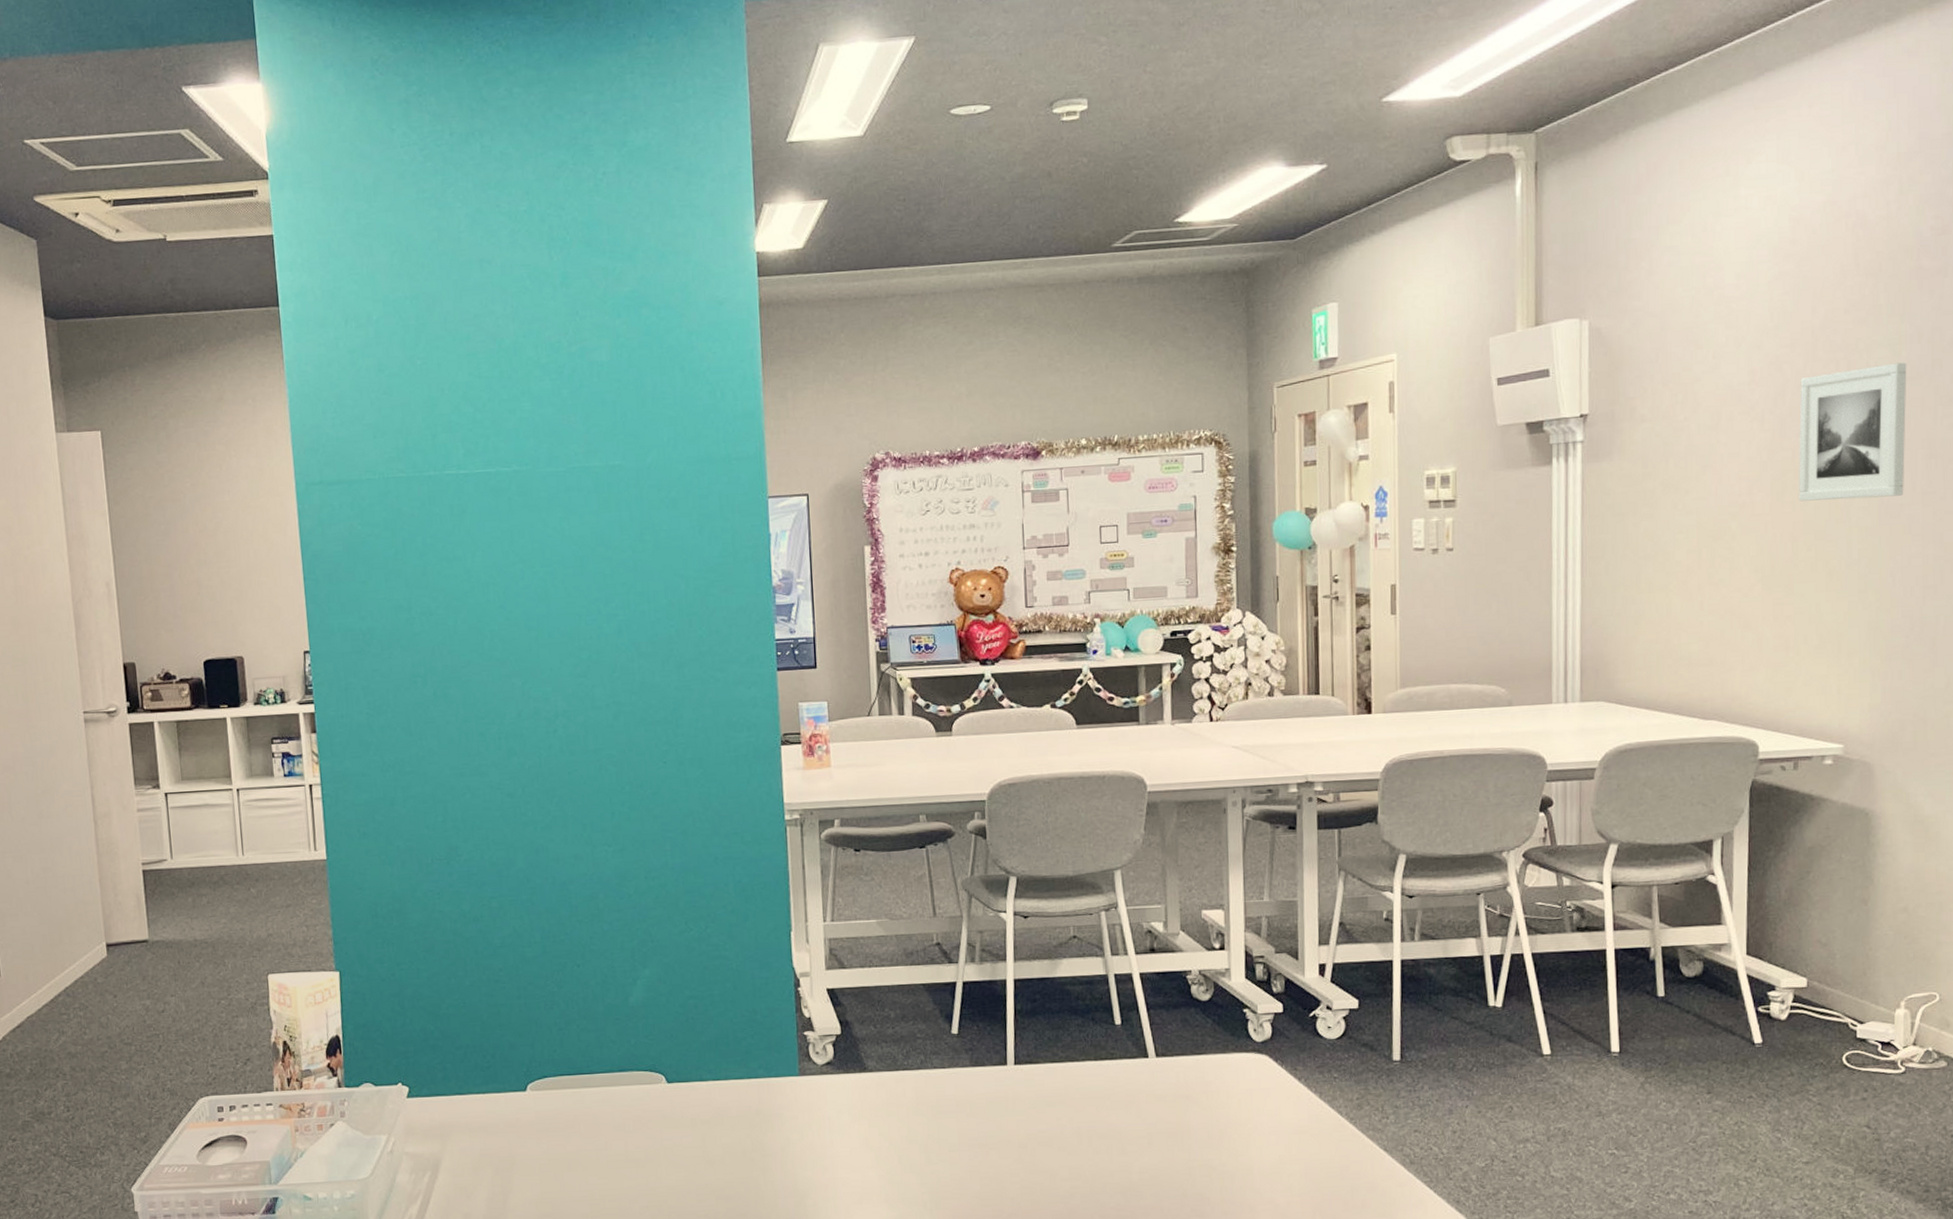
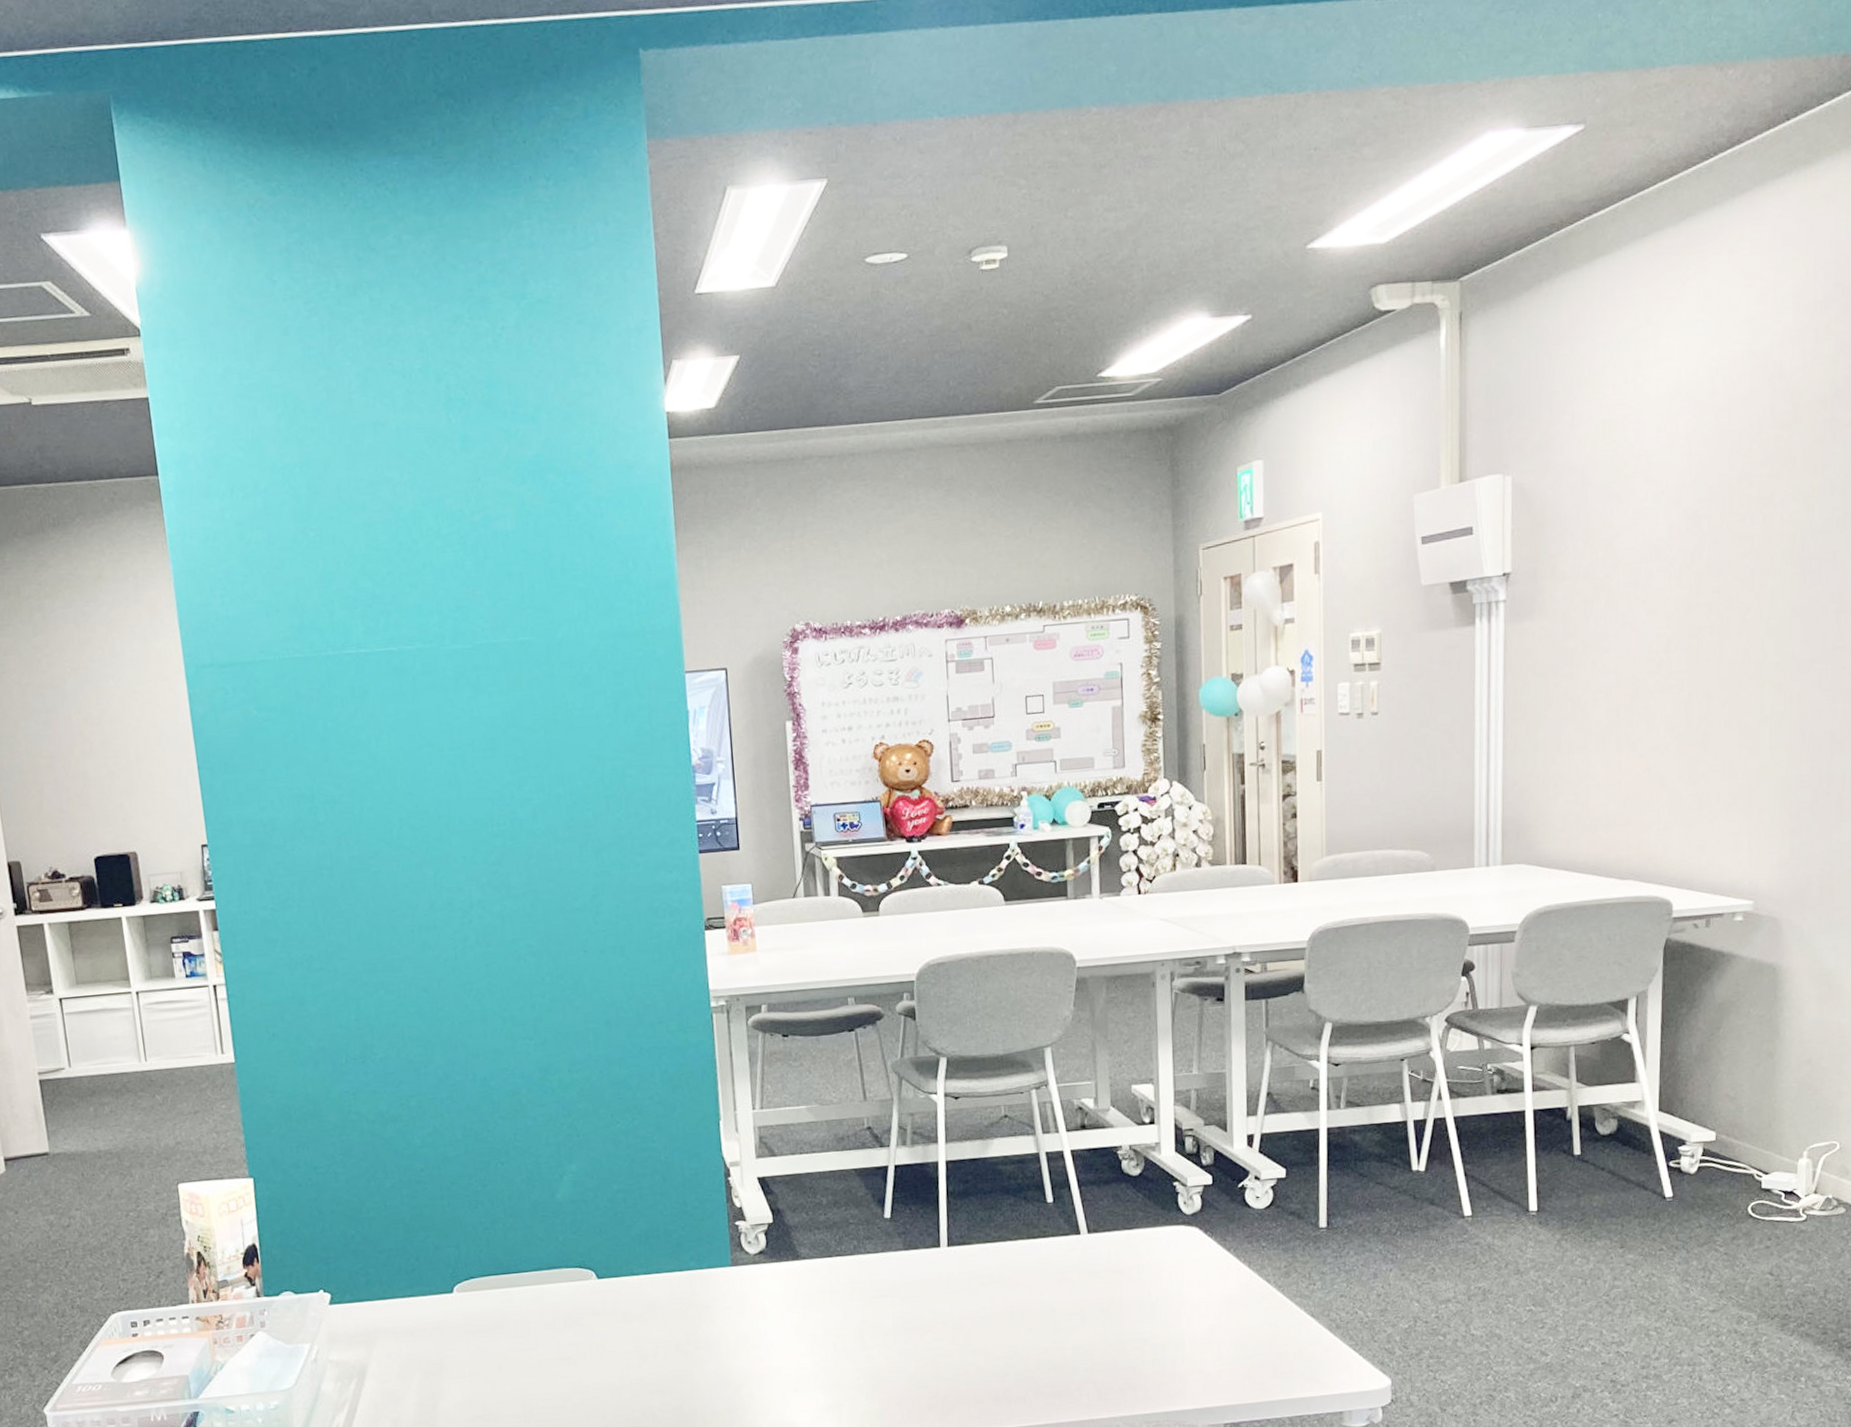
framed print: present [1798,362,1907,501] -> none [1713,515,1820,658]

